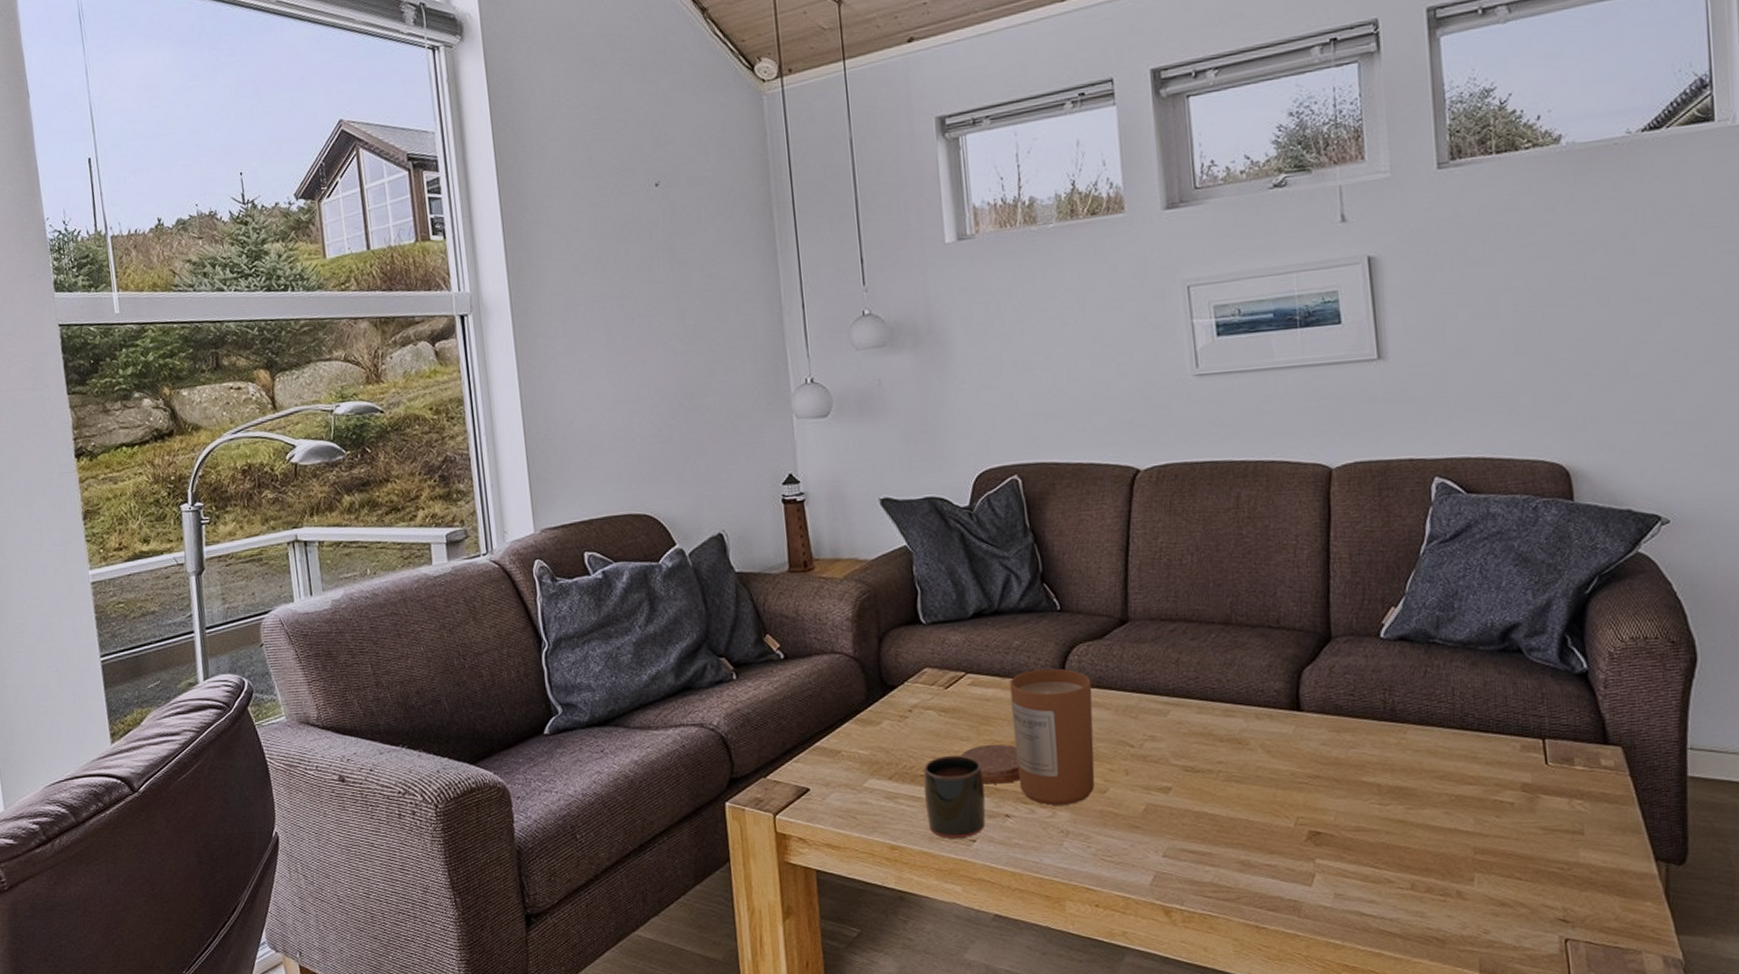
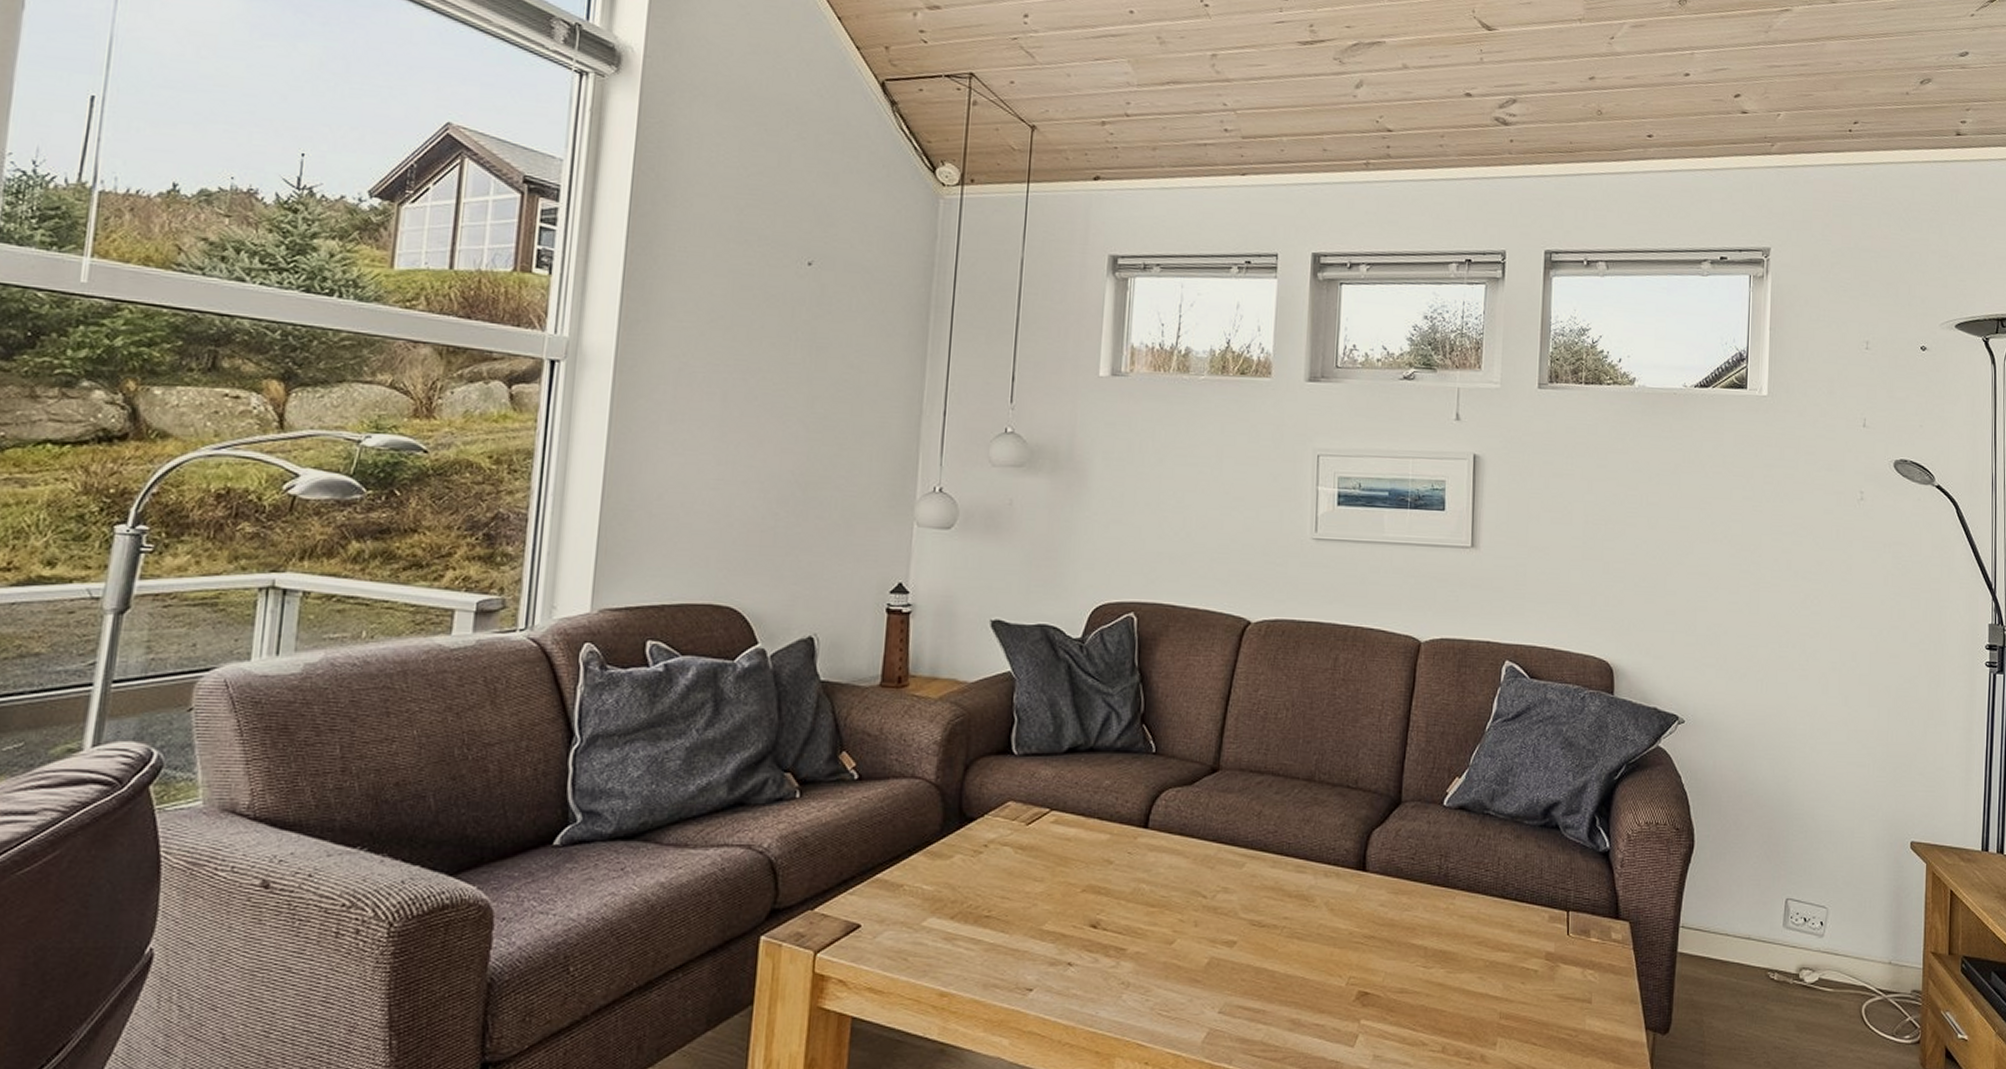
mug: present [923,755,986,839] -> none [985,896,1052,987]
candle: present [961,668,1095,805] -> none [1031,811,1175,955]

